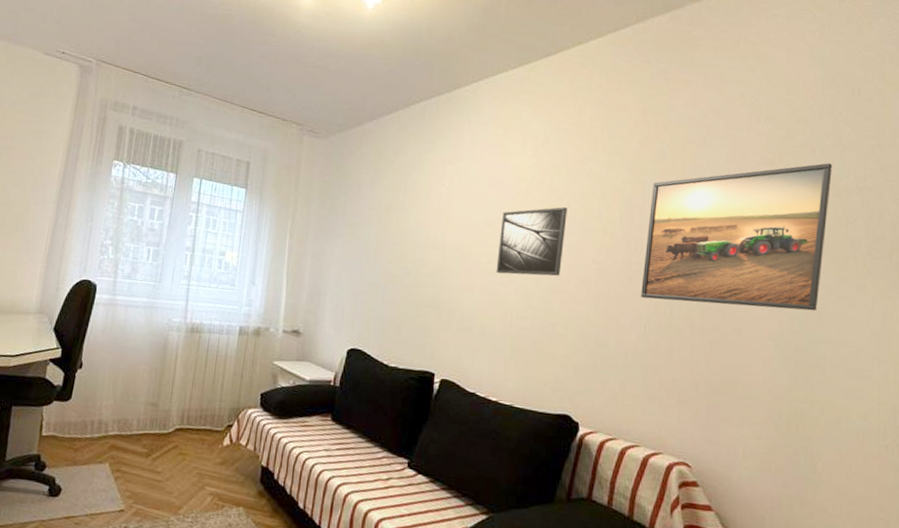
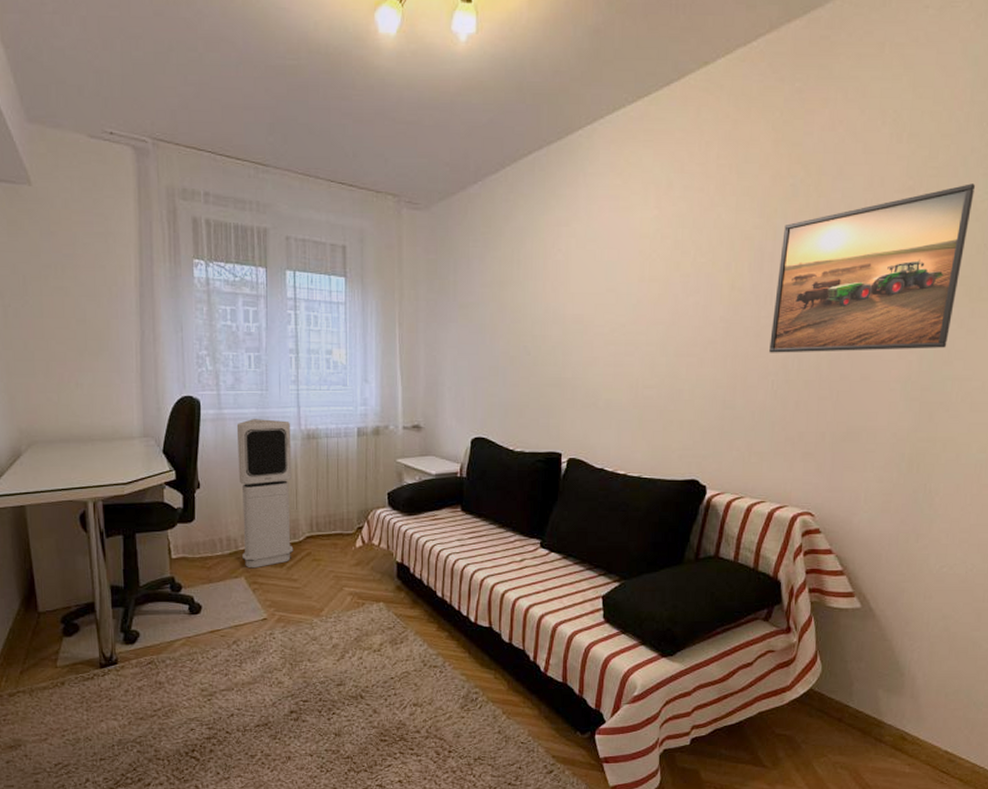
air purifier: none [110,307,177,456] -> present [236,419,294,569]
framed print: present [496,207,568,276] -> none [620,263,693,342]

